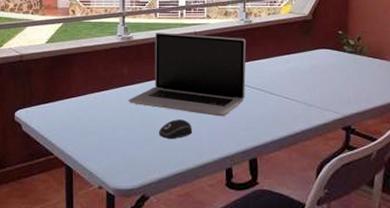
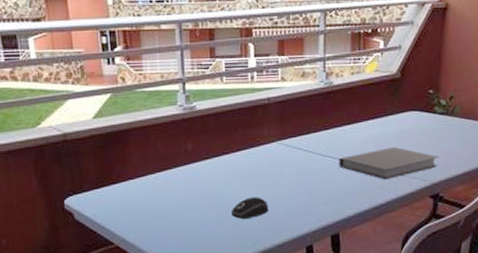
laptop: present [129,33,247,117] -> none [196,100,327,192]
notebook: none [256,80,351,110] -> present [338,146,440,180]

